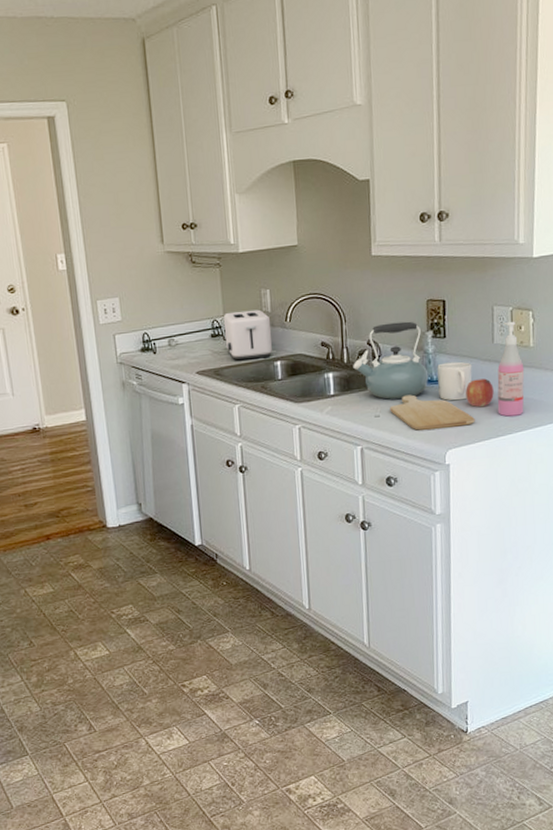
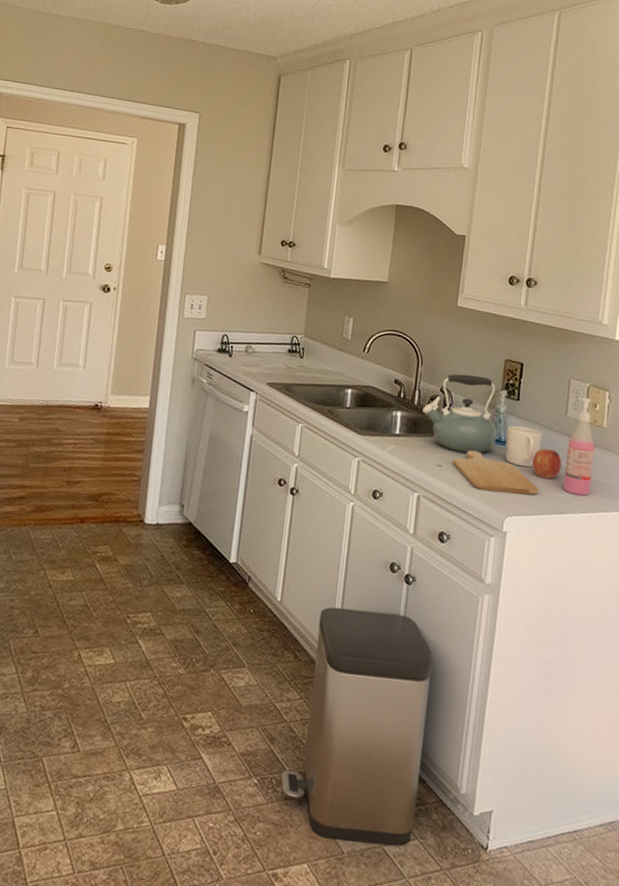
toaster: present [223,309,272,361] -> none [300,331,349,384]
pedal bin: none [278,557,402,753] -> present [281,606,433,847]

